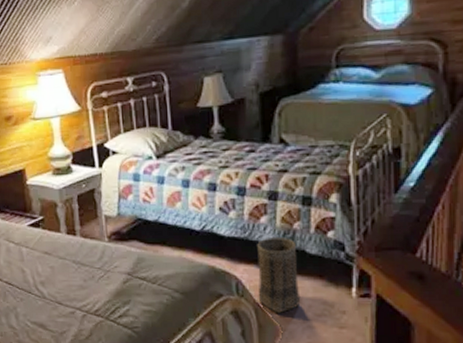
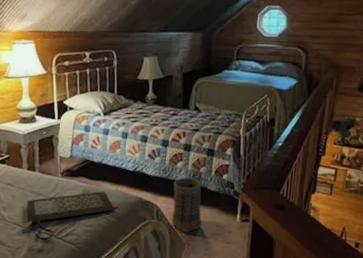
clutch bag: none [65,259,184,324] -> present [22,191,118,241]

